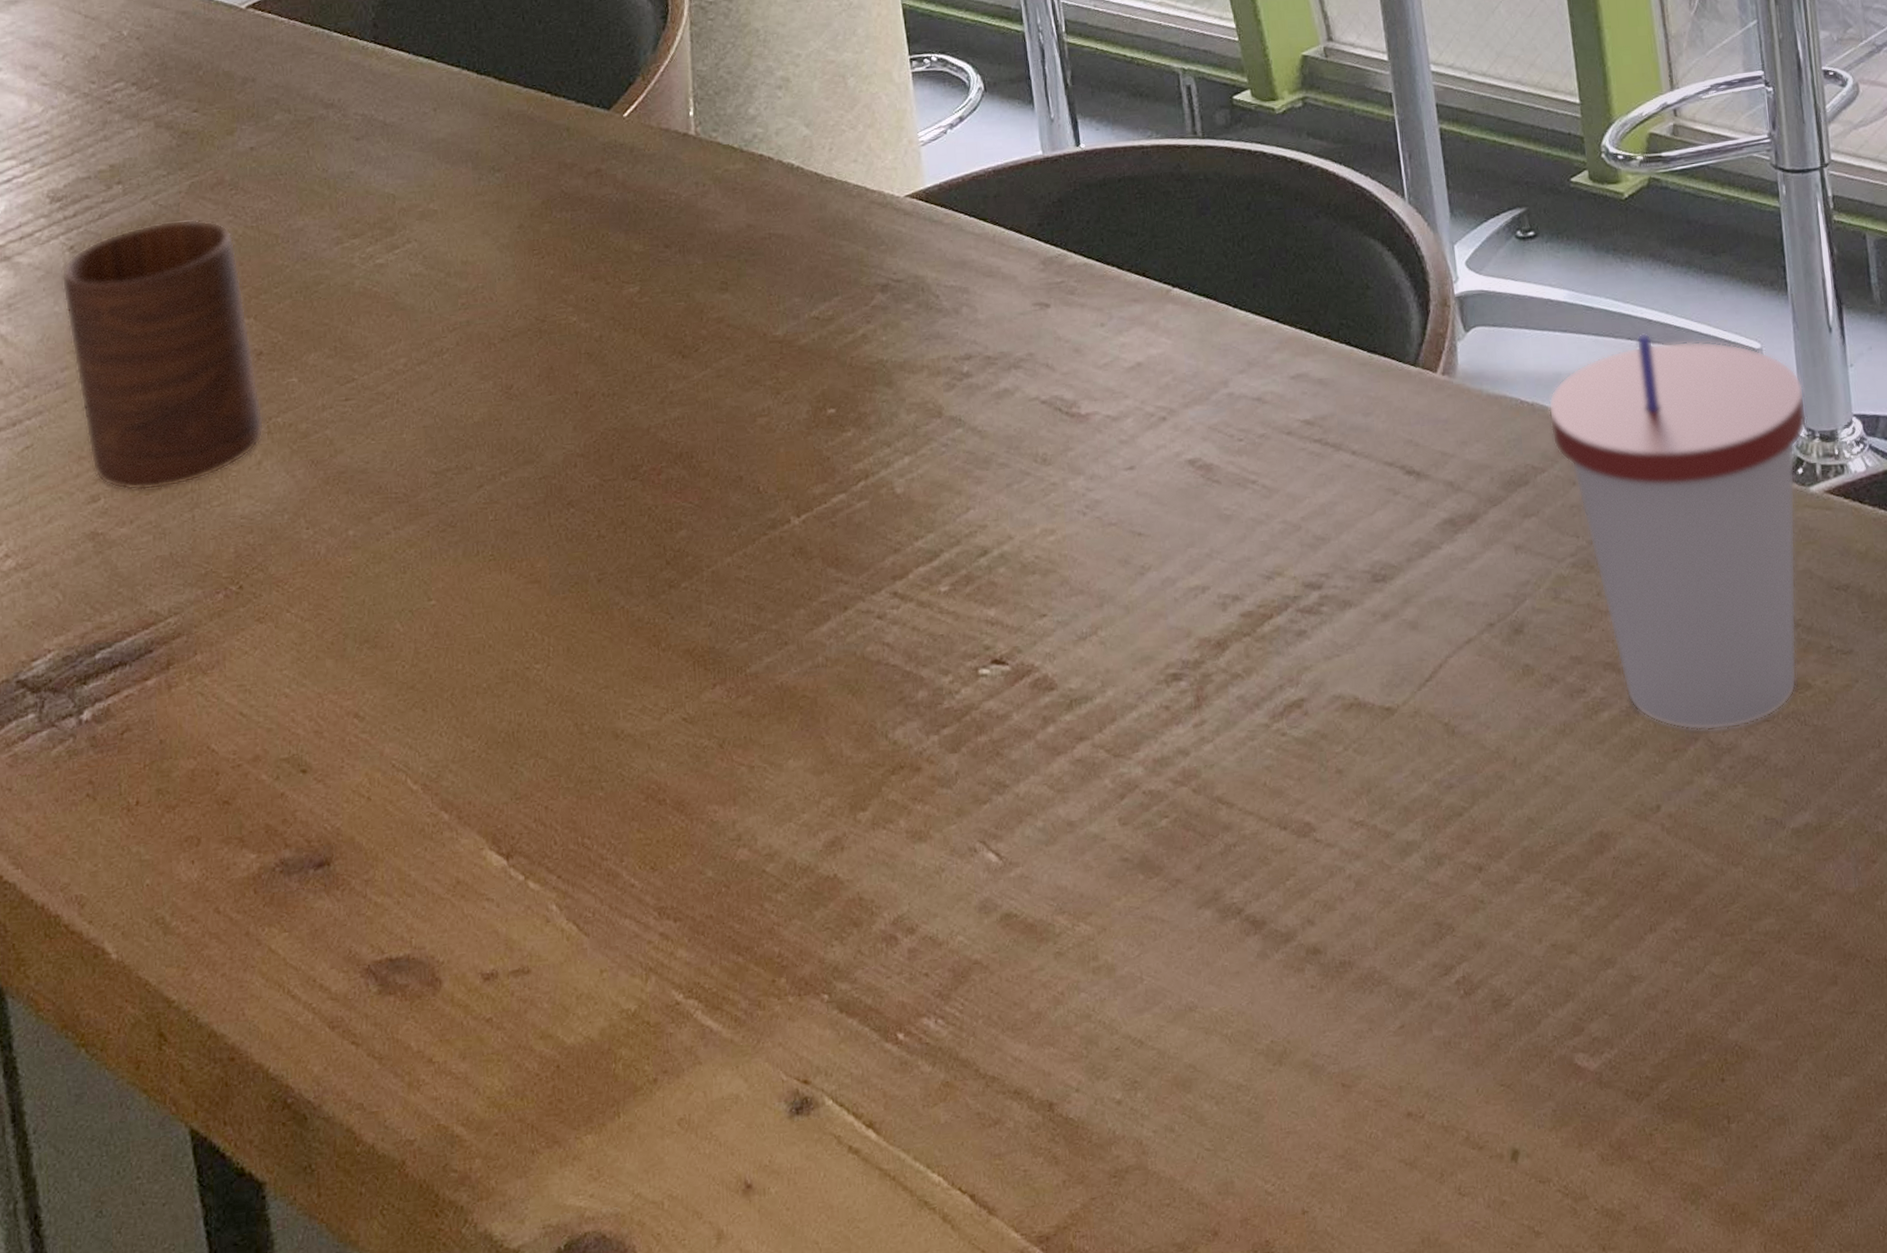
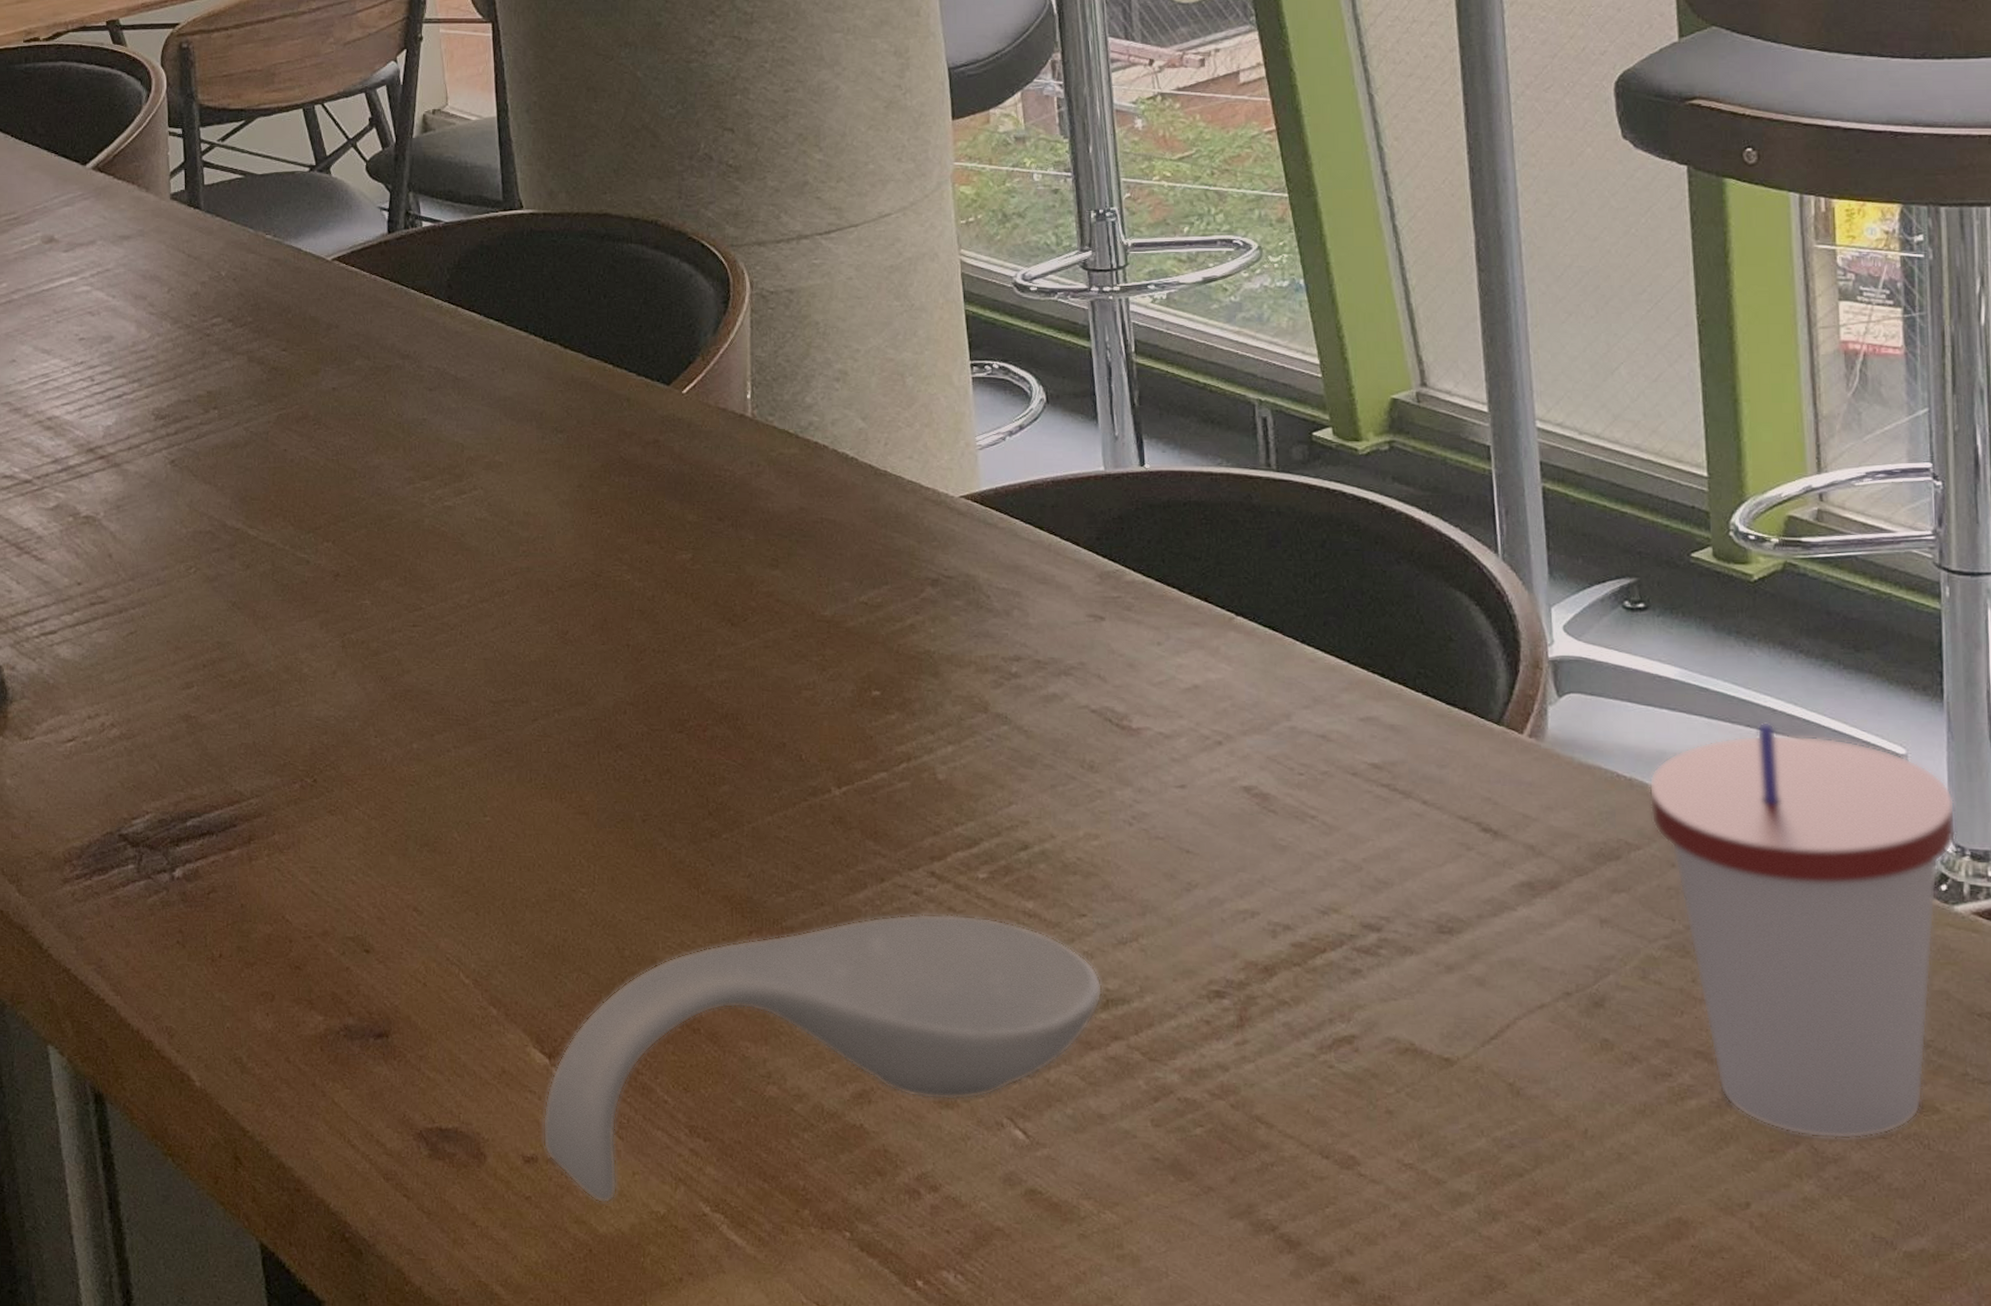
cup: present [61,218,265,491] -> none [163,447,340,685]
spoon rest: none [502,632,1066,1012] -> present [542,913,1103,1204]

